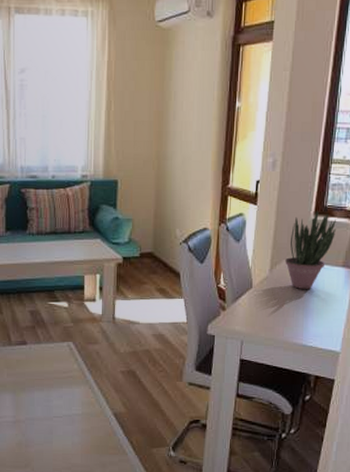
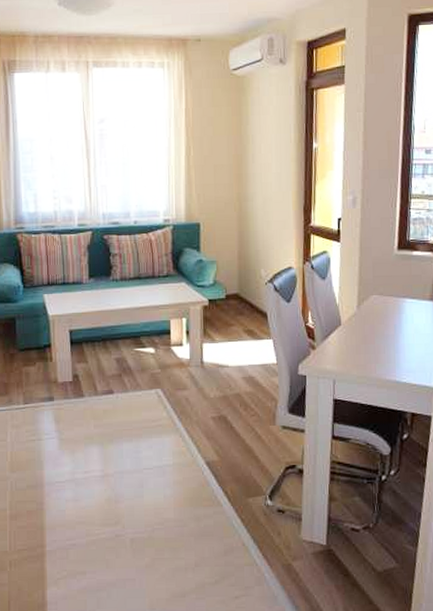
potted plant: present [285,210,336,289] -> none [372,245,420,324]

